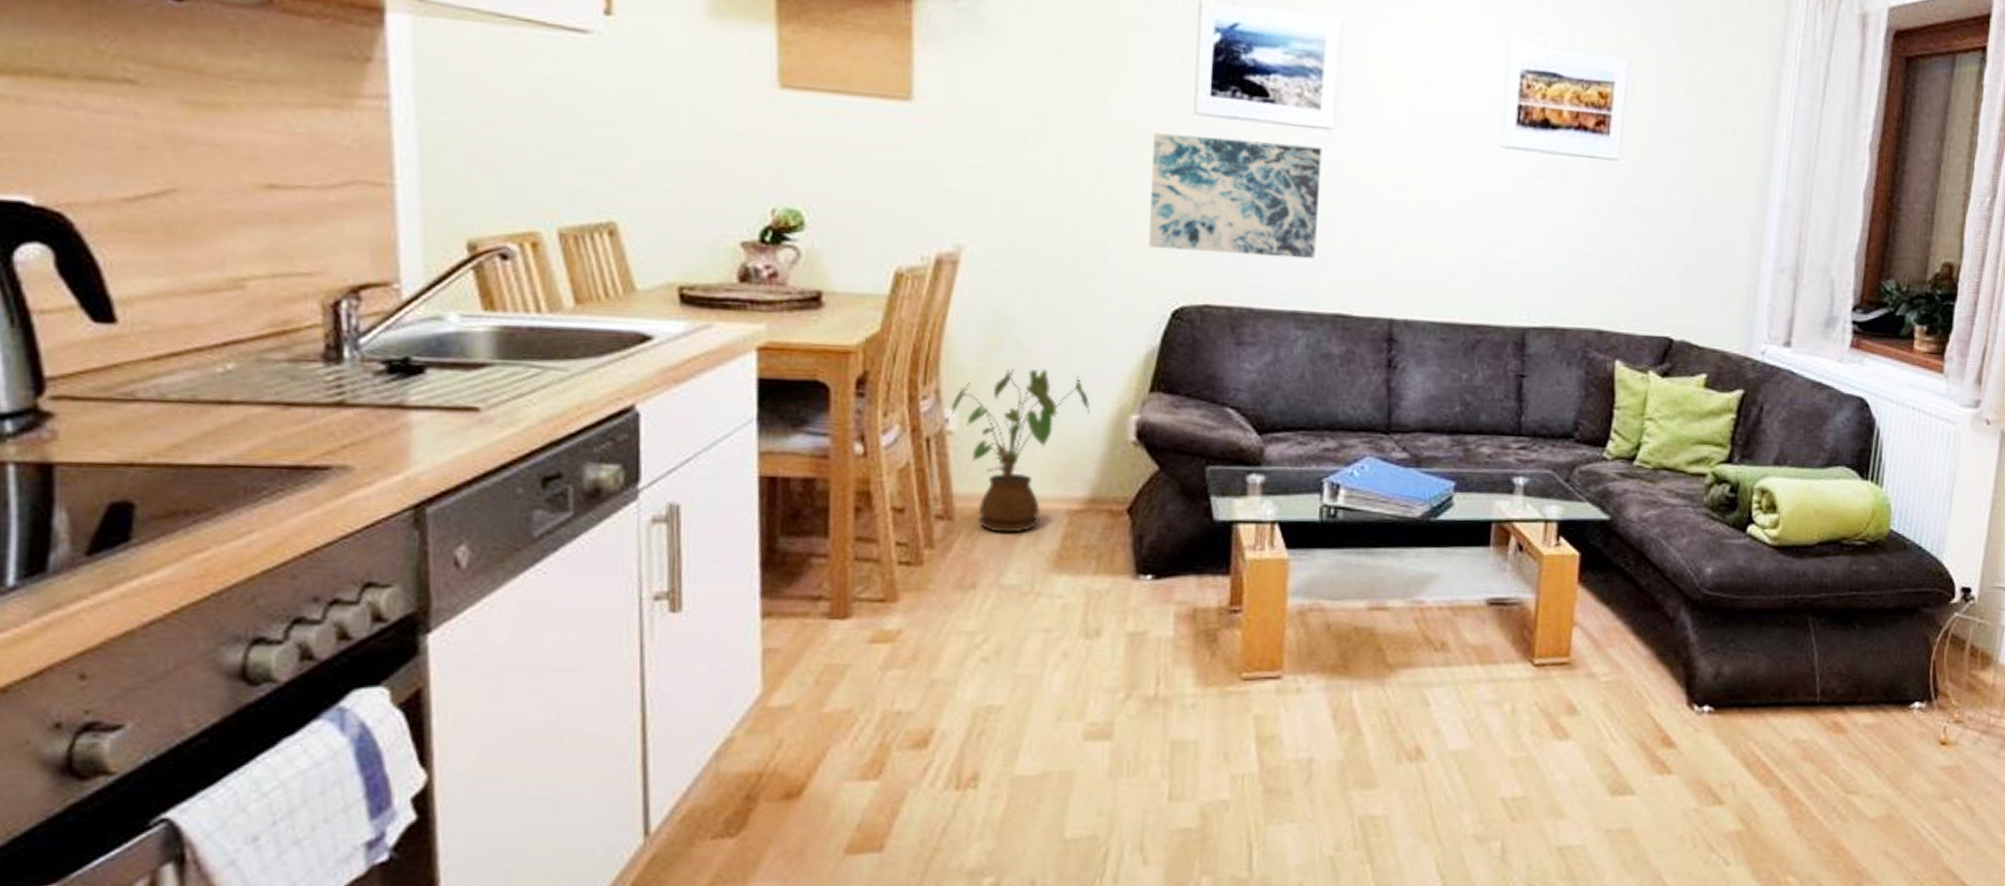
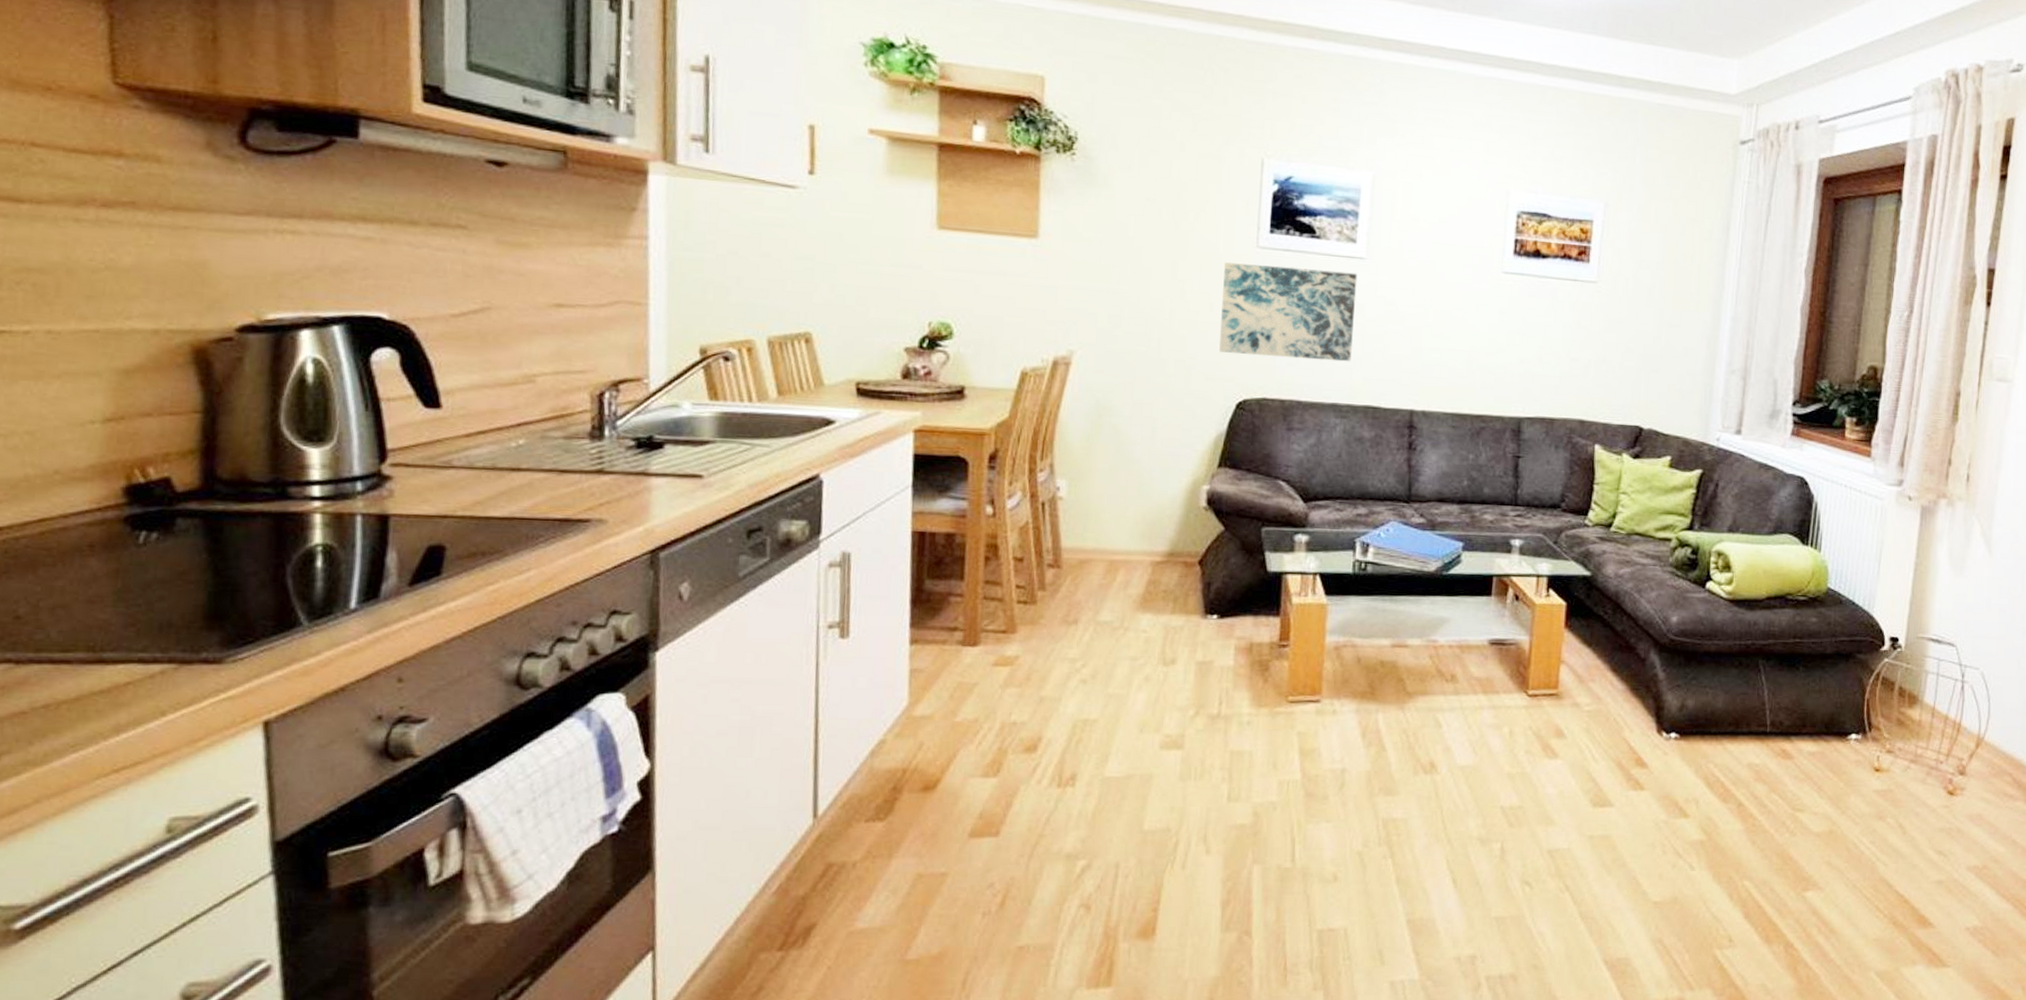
house plant: present [950,369,1091,533] -> none [1061,448,1171,580]

